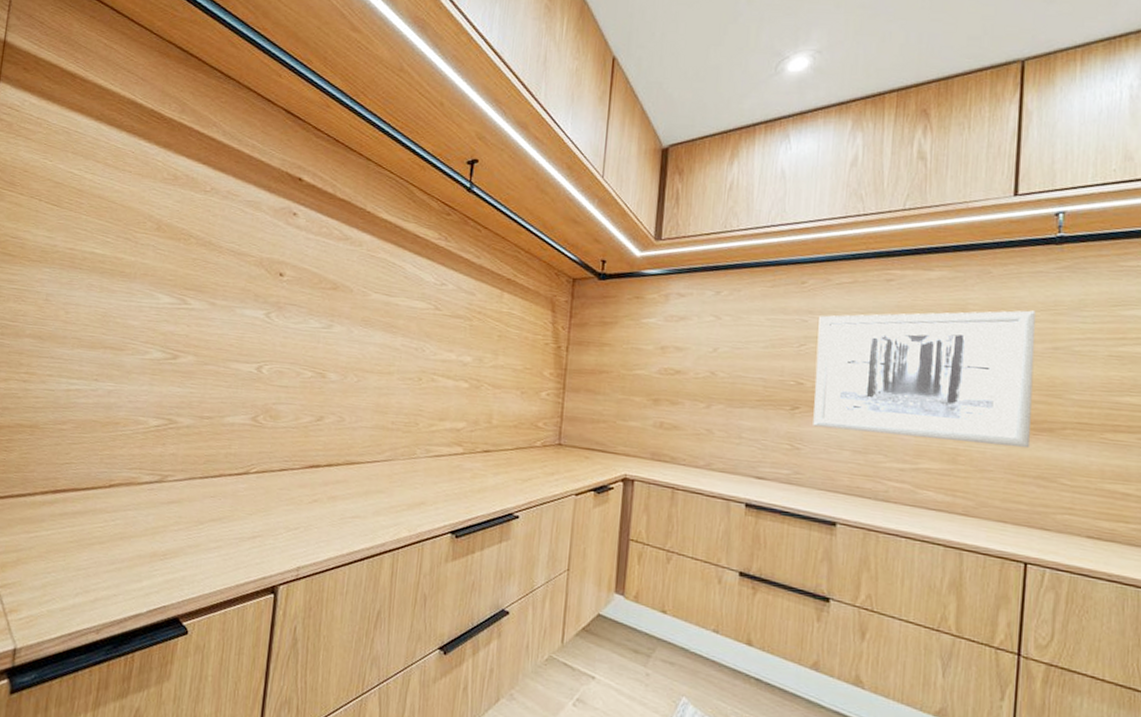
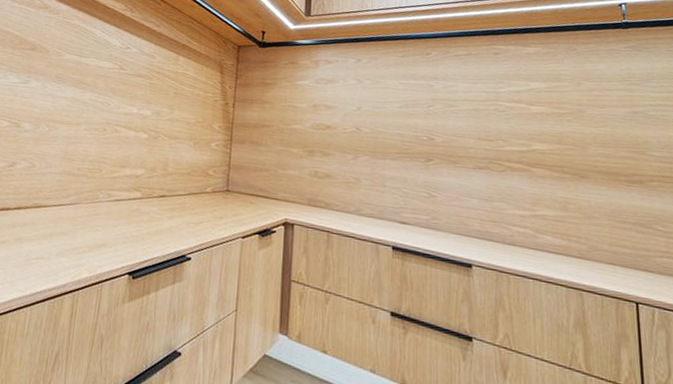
wall art: present [813,310,1036,449] -> none [443,81,626,198]

